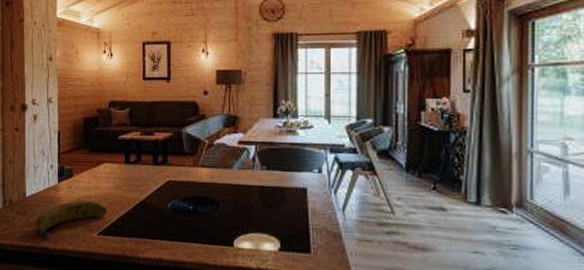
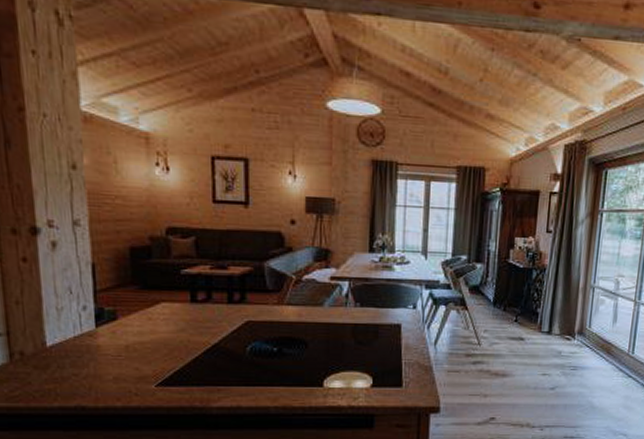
banana: present [35,200,108,241] -> none [63,348,169,399]

